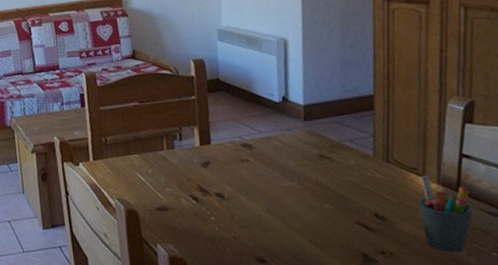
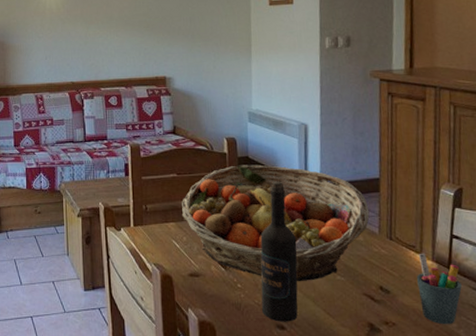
fruit basket: none [145,87,363,212] -> present [181,164,370,282]
wine bottle: none [235,104,280,255] -> present [260,181,298,322]

